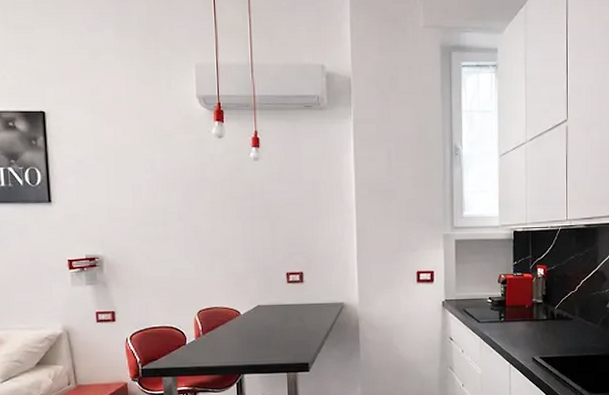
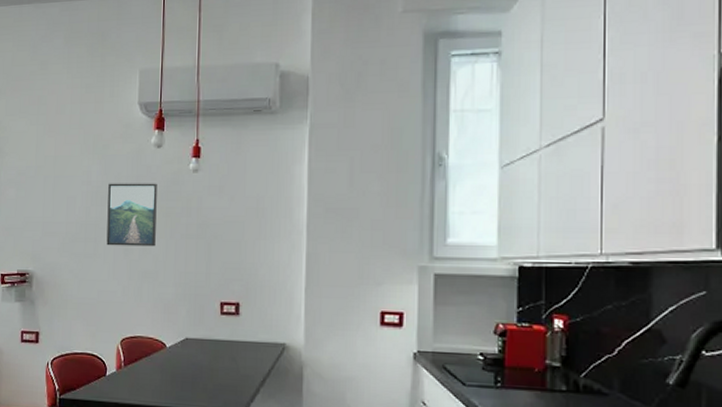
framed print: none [173,170,224,228] -> present [106,183,157,247]

